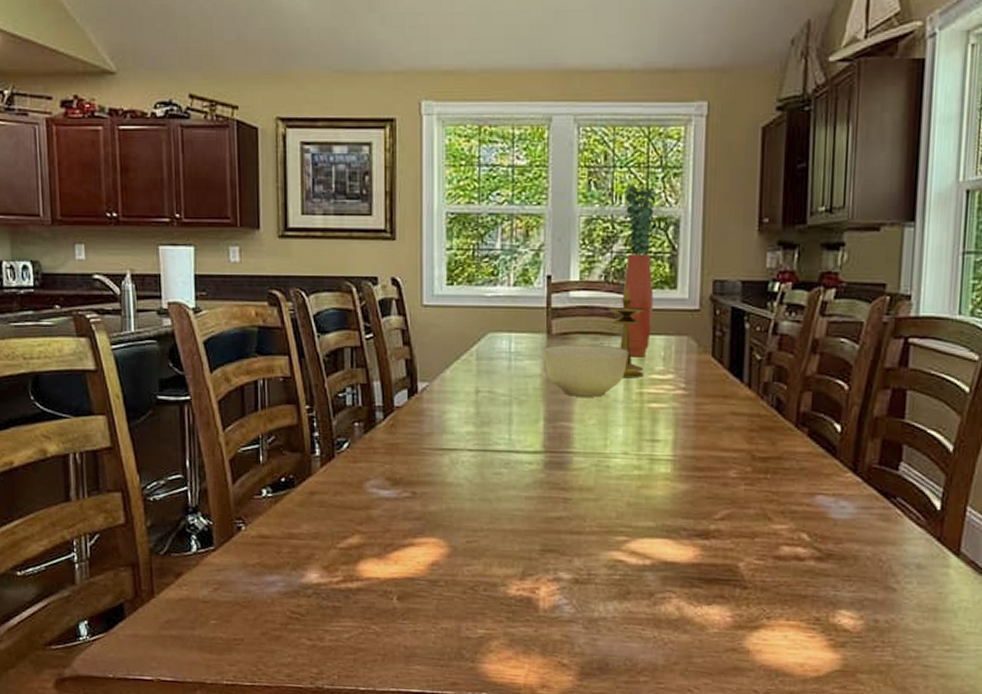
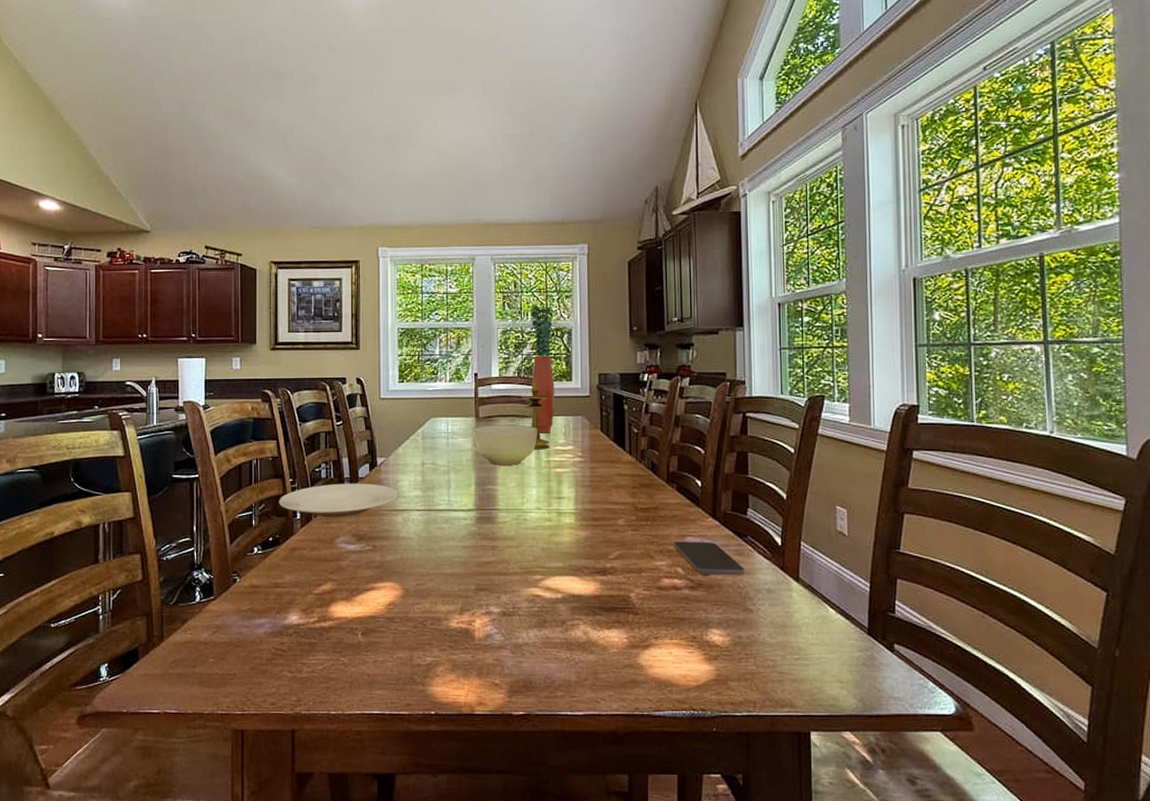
plate: none [292,413,446,457] -> present [278,483,399,519]
smartphone: none [798,500,891,547] -> present [673,541,746,576]

